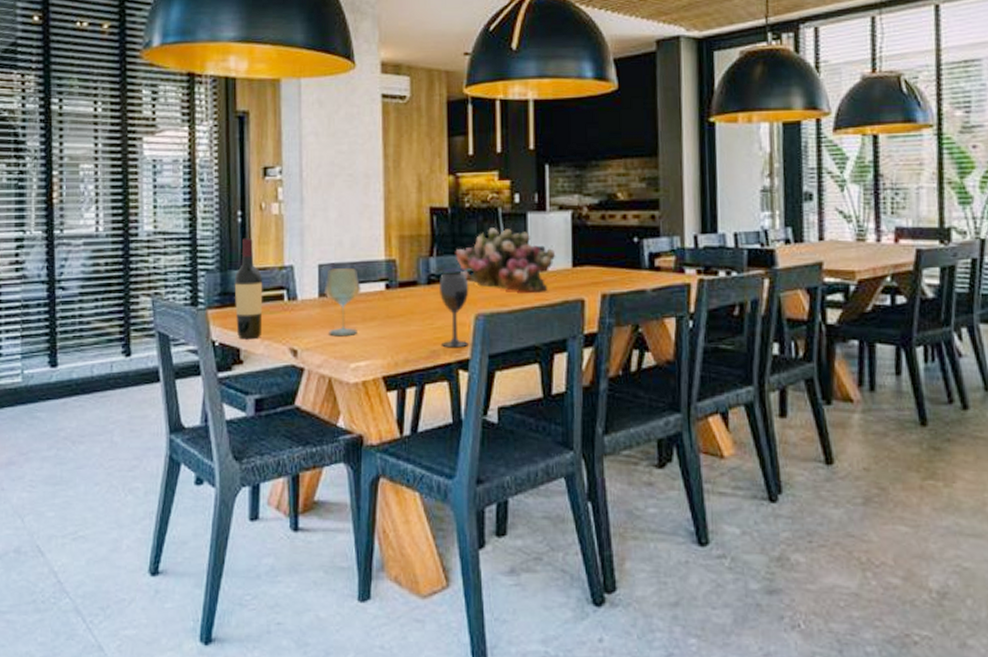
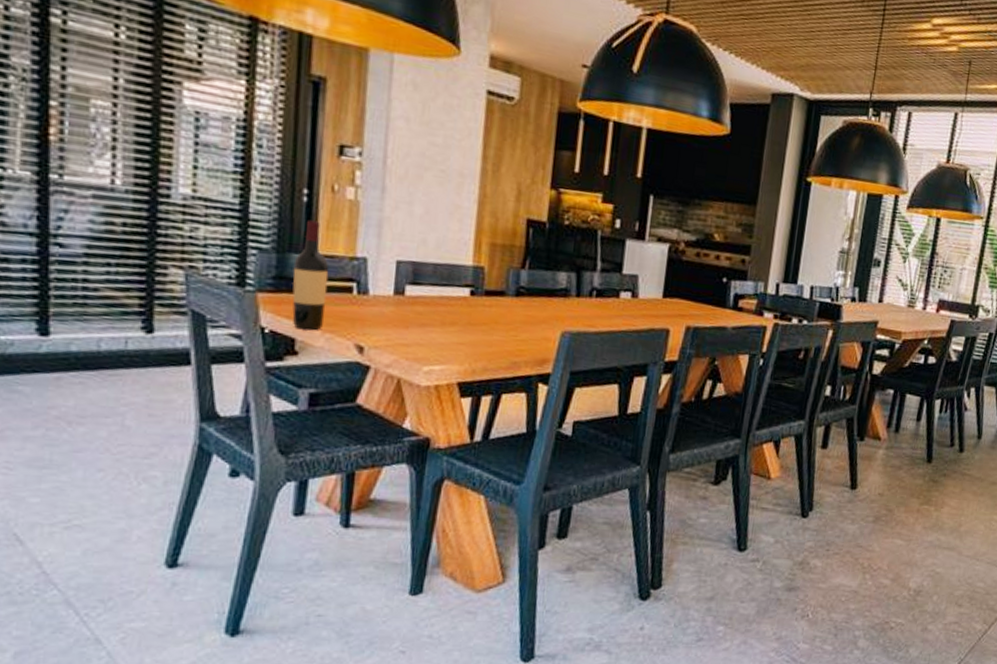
wine glass: present [325,268,361,335] -> none [401,266,443,338]
wine glass: present [438,273,469,348] -> none [524,287,559,362]
flower arrangement: present [455,228,556,294] -> none [548,249,649,319]

